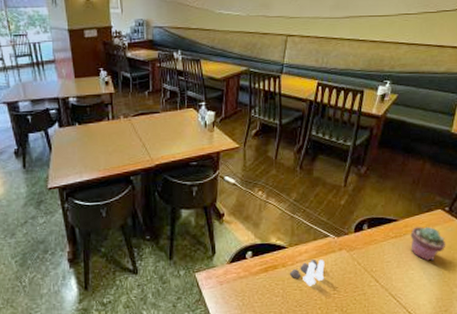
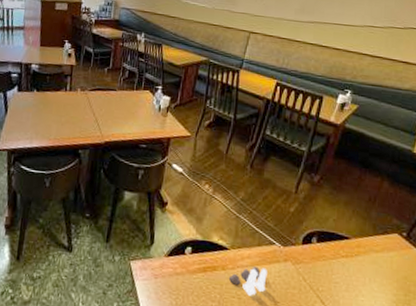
potted succulent: present [410,226,446,261] -> none [362,249,402,290]

